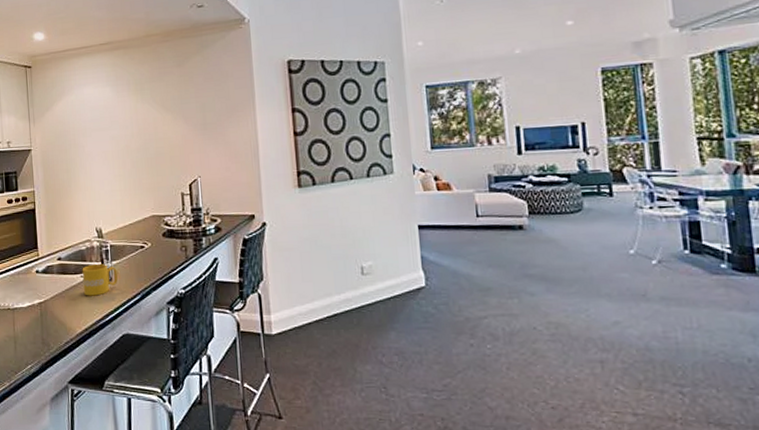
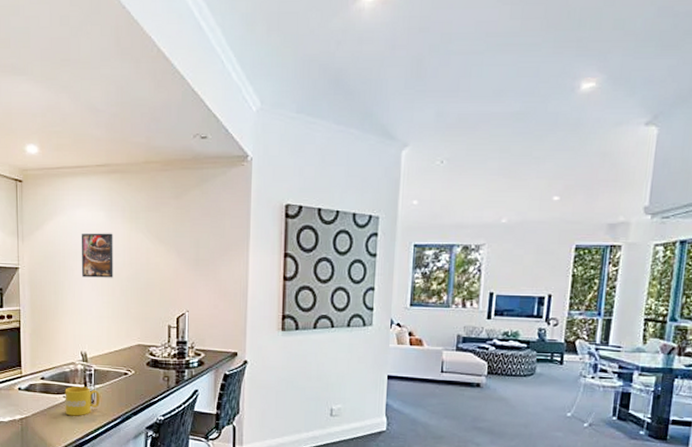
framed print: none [89,107,123,153] -> present [81,233,113,278]

